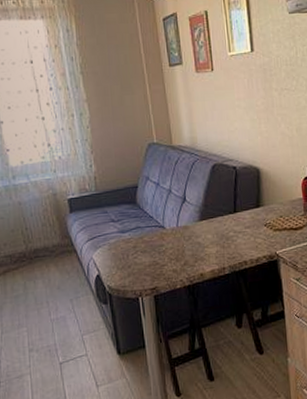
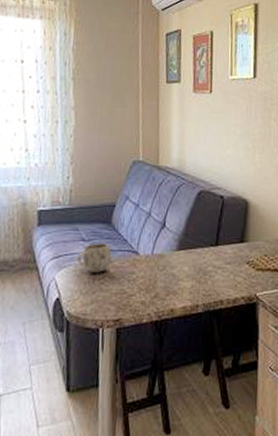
mug: none [109,222,141,249] -> present [76,243,112,273]

